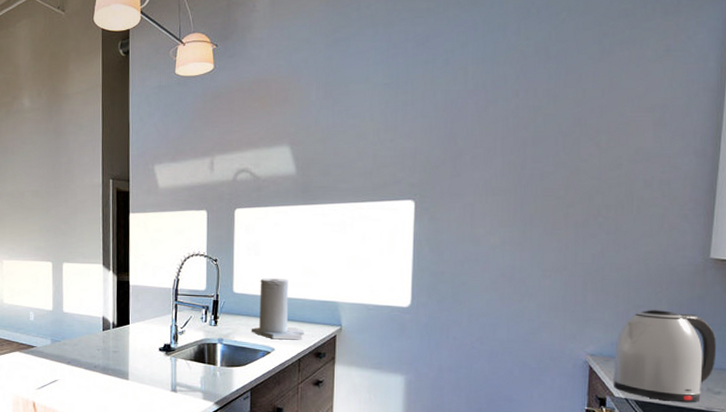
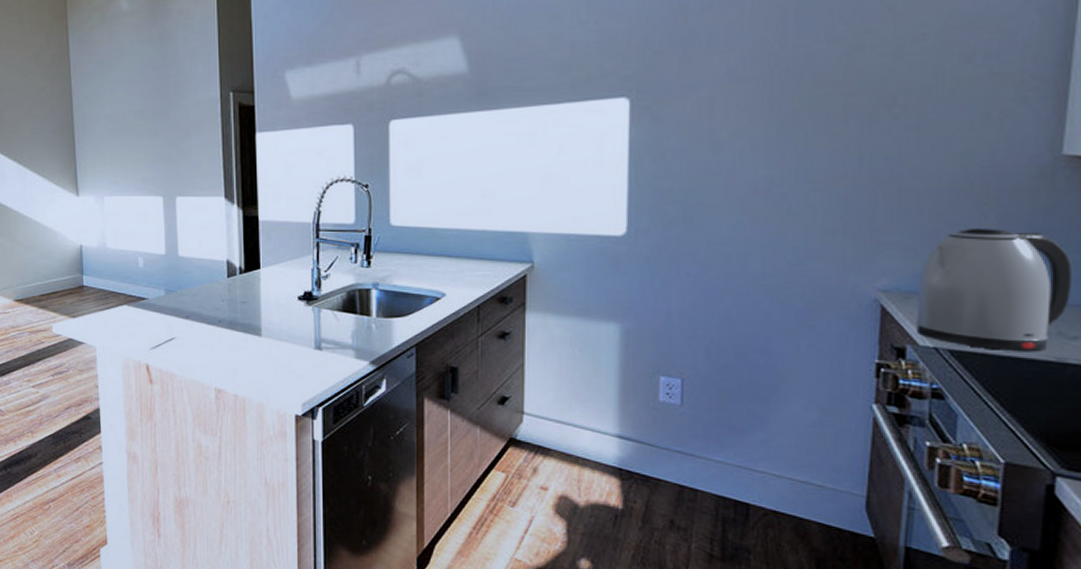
paper towel: present [251,278,304,340] -> none [414,206,484,282]

